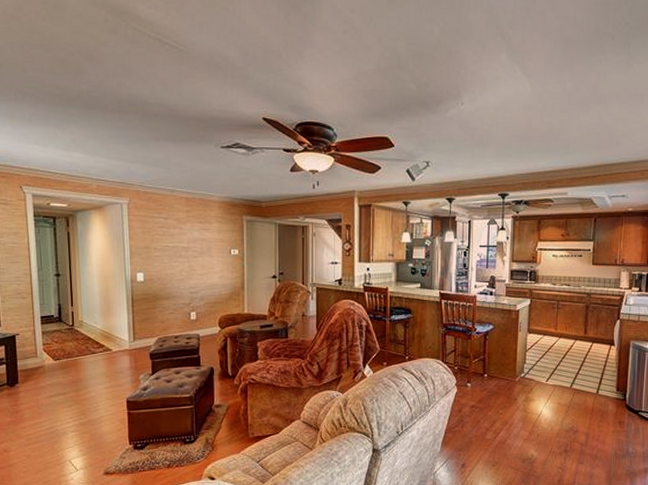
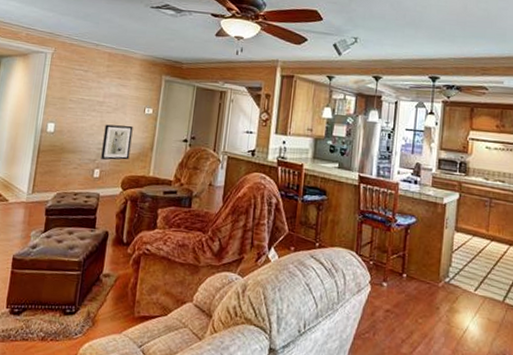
wall art: none [194,267,223,303] -> present [101,124,133,160]

